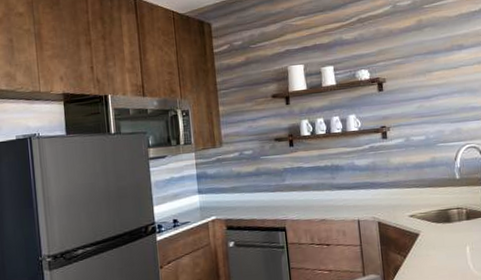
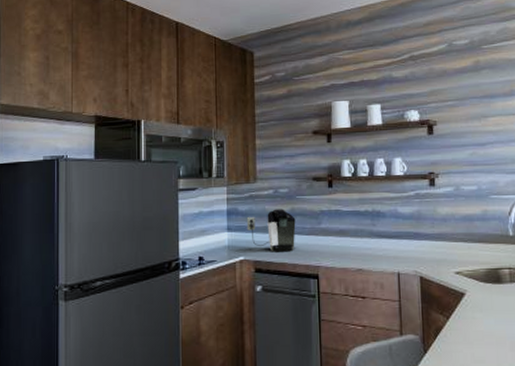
coffee maker: none [215,169,263,210] -> present [246,209,296,252]

